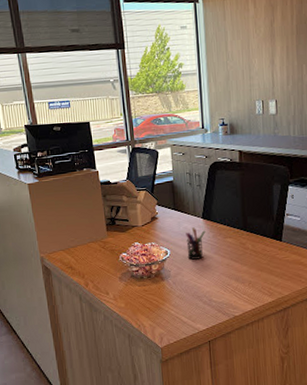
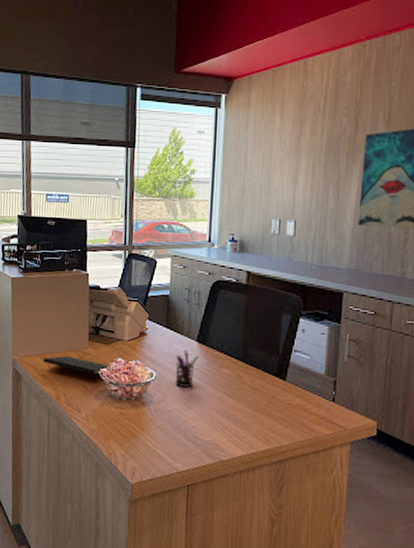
notepad: none [68,246,127,267] -> present [43,355,108,383]

